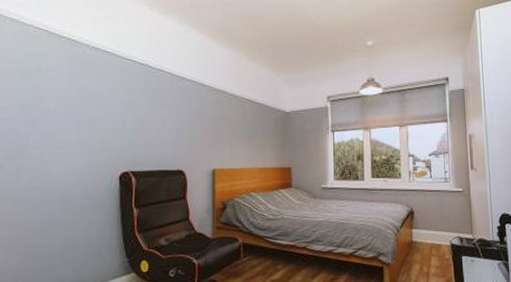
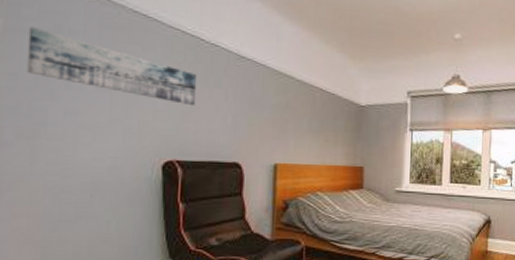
wall art: none [14,68,146,122] -> present [26,26,196,105]

